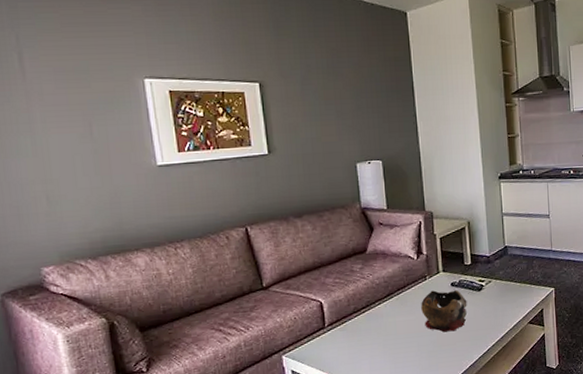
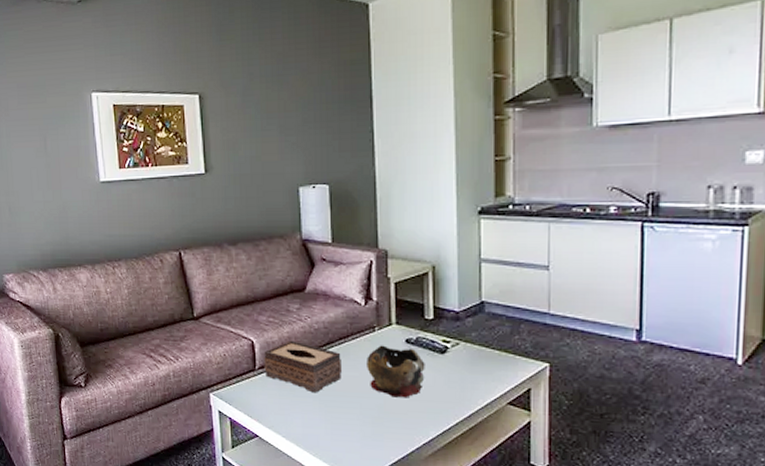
tissue box: none [332,296,402,340] -> present [264,340,343,393]

